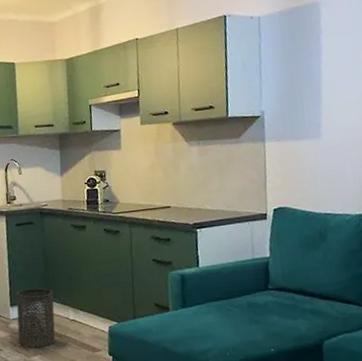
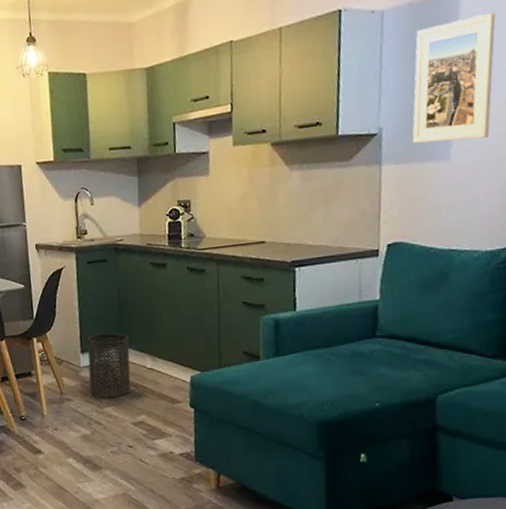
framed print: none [287,20,352,125] -> present [412,12,496,144]

